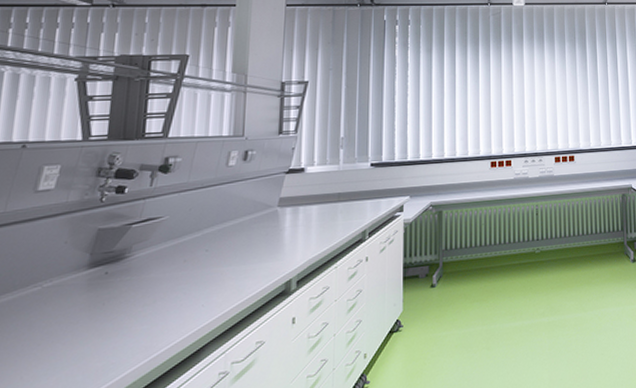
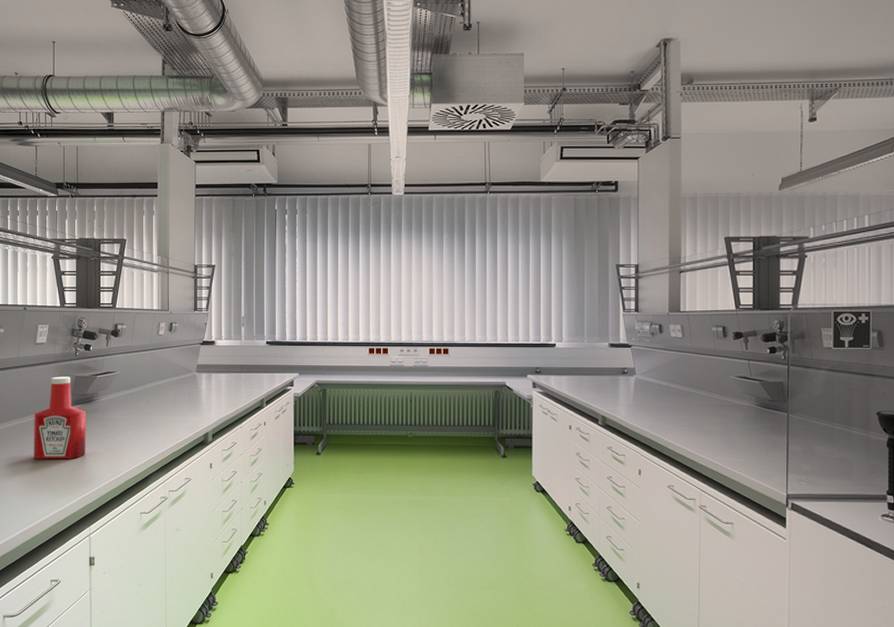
ketchup bottle: none [16,230,111,352] -> present [34,376,86,460]

